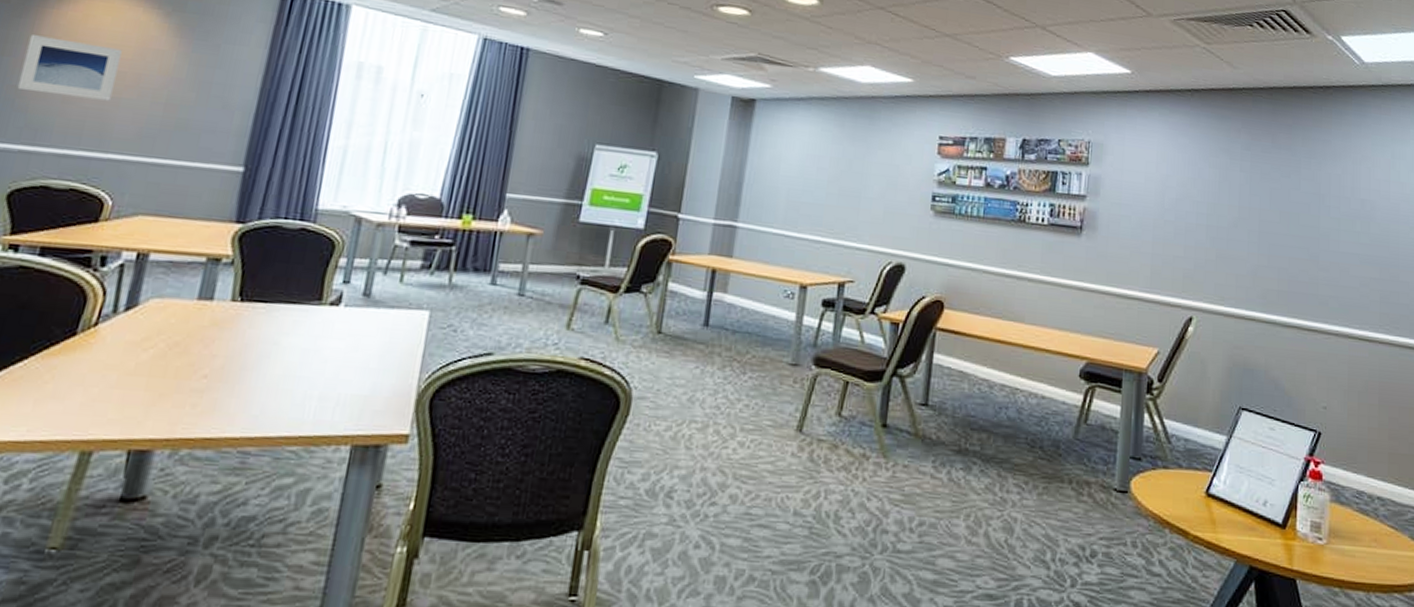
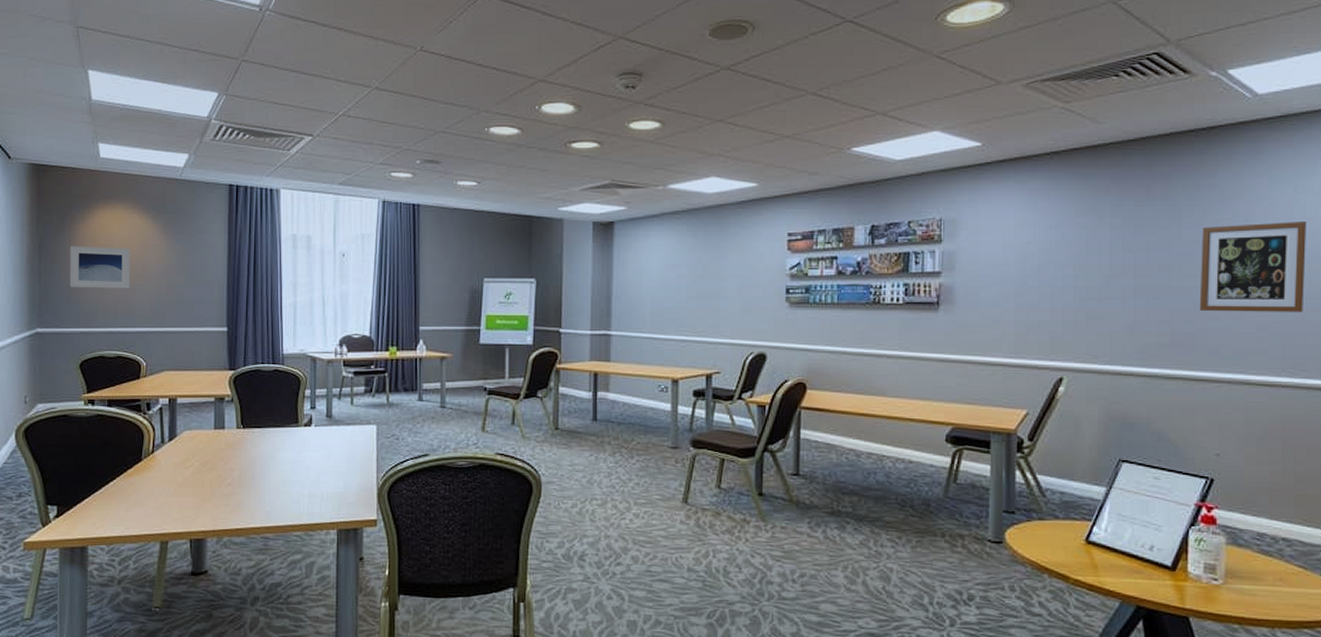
wall art: none [1313,179,1400,272] -> present [1199,222,1306,312]

